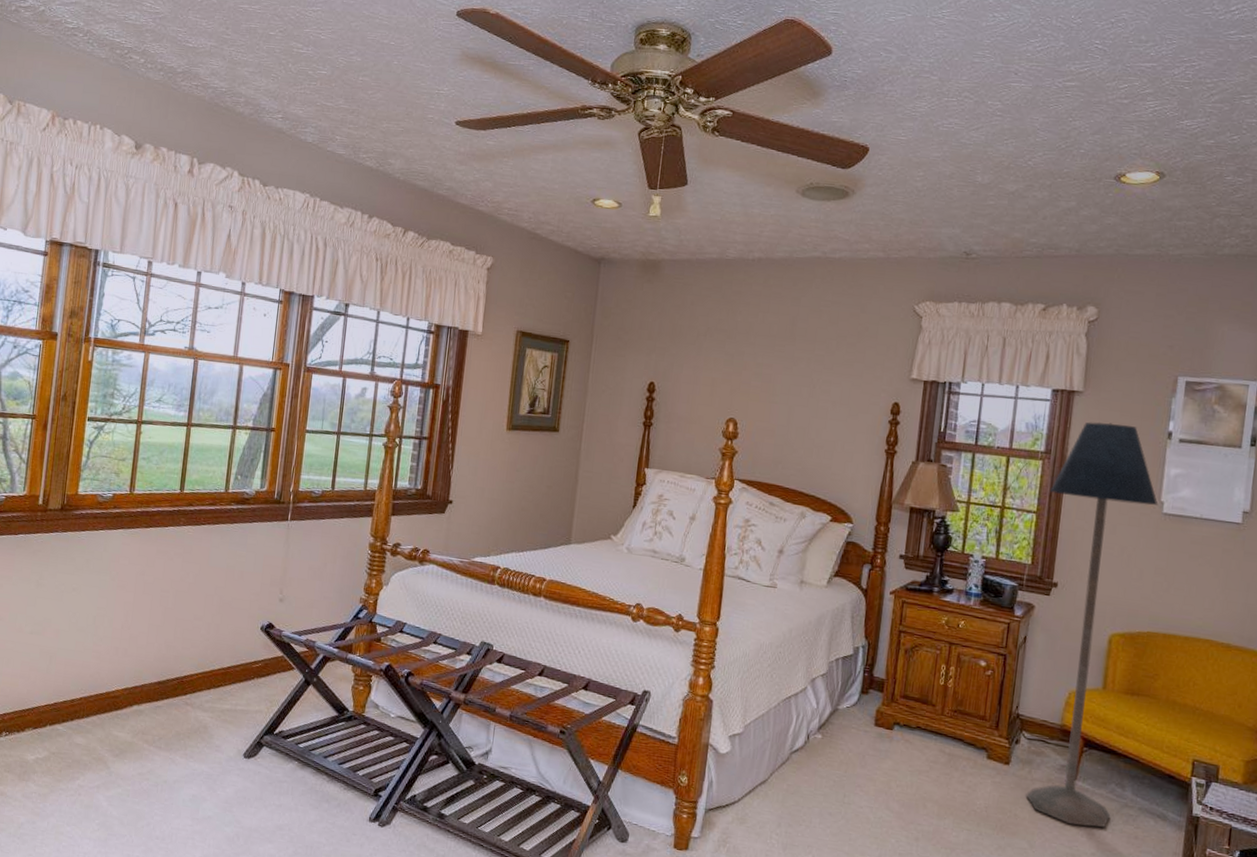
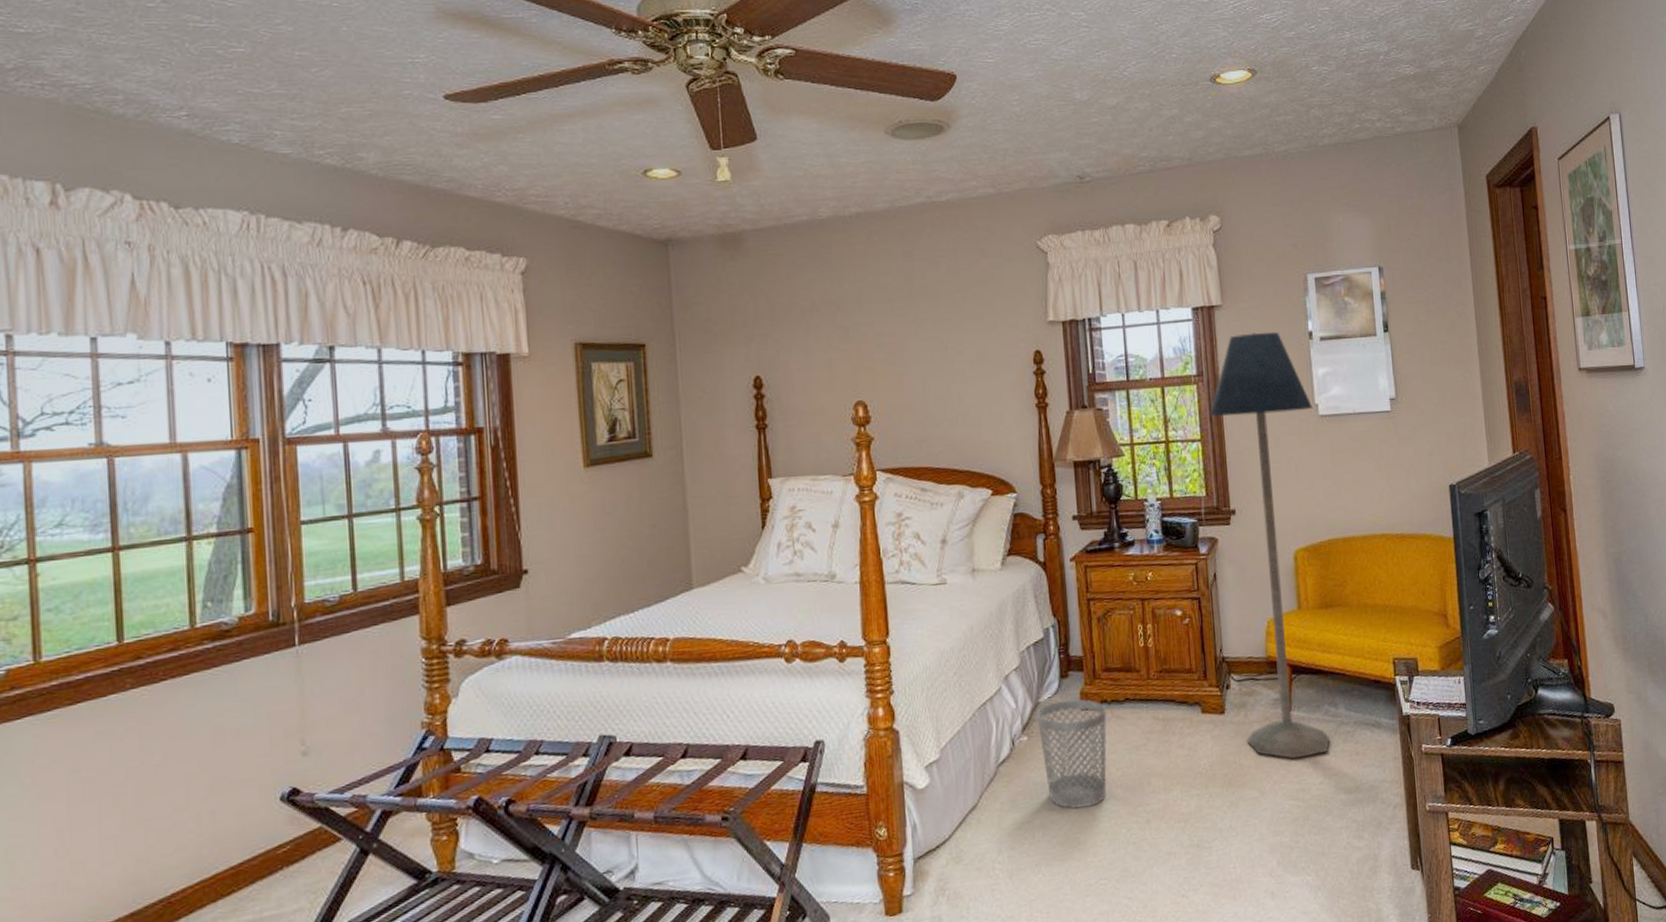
wastebasket: none [831,712,898,811] -> present [1037,699,1107,809]

